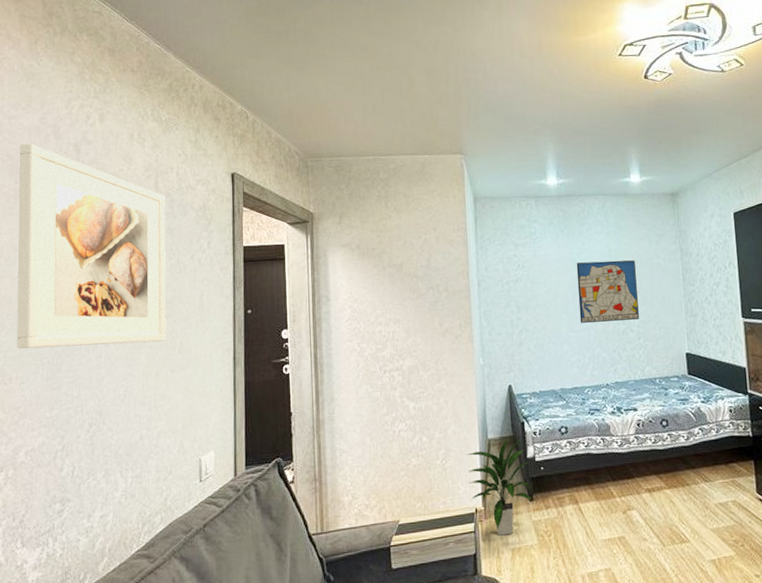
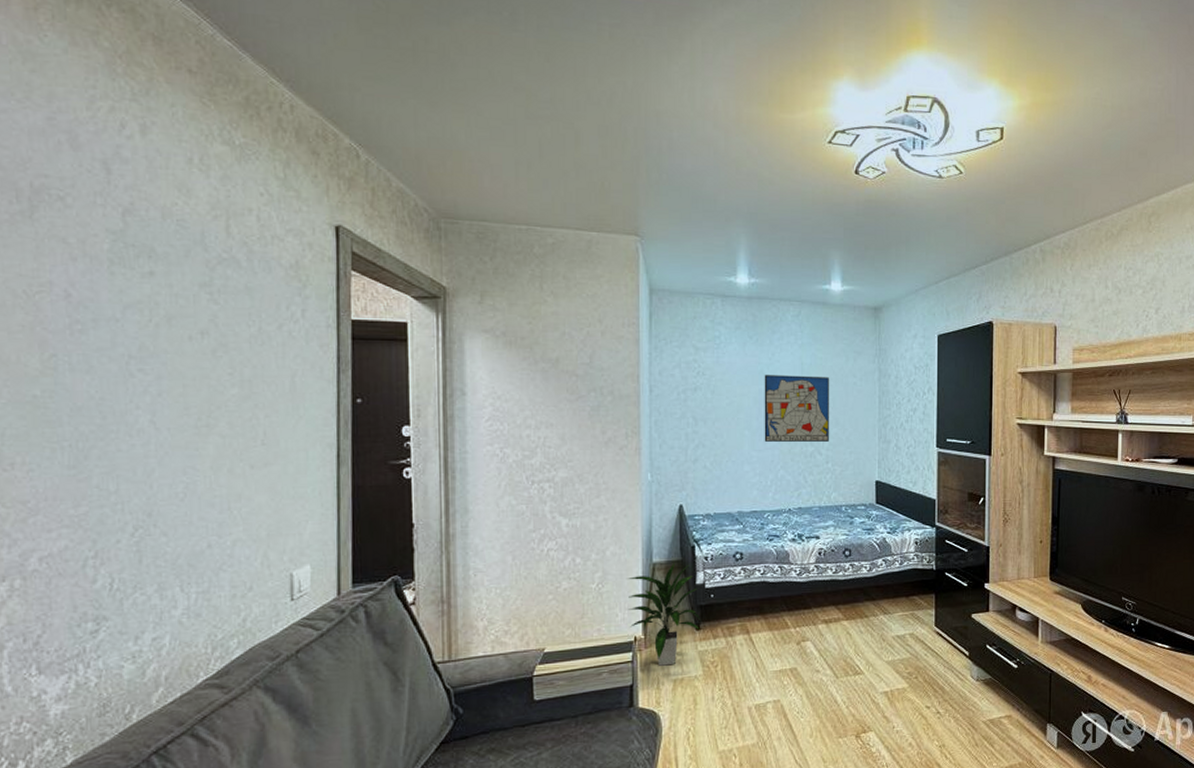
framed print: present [17,143,166,349] -> none [15,150,244,429]

